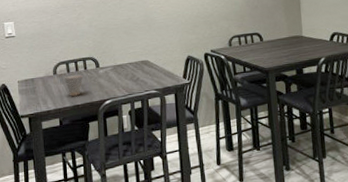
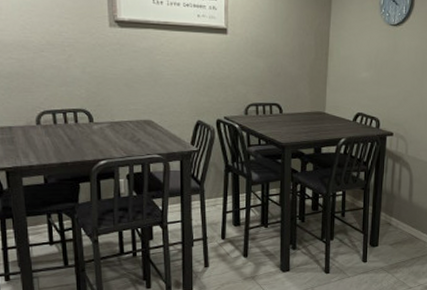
cup: present [63,74,84,96] -> none [48,128,74,152]

